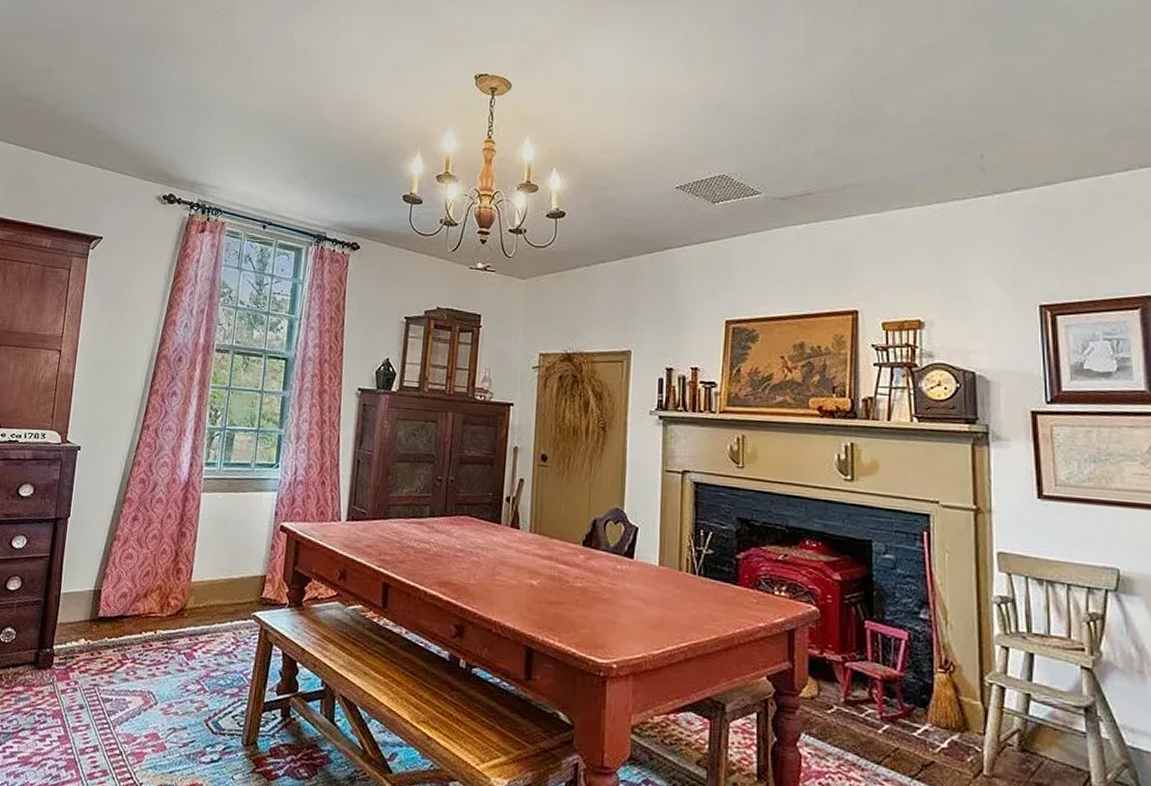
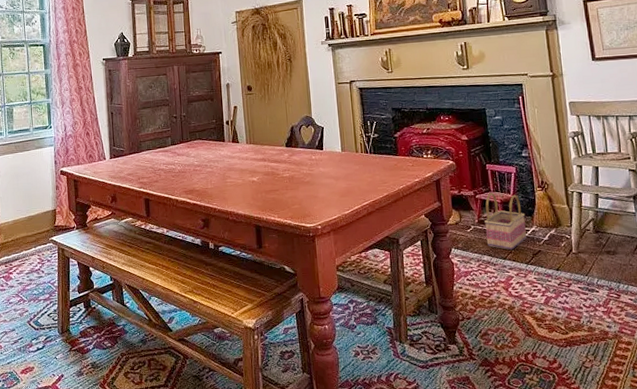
basket: none [854,662,916,753] -> present [484,192,527,251]

